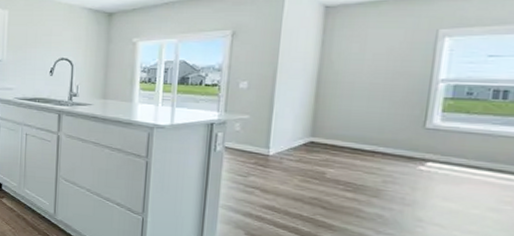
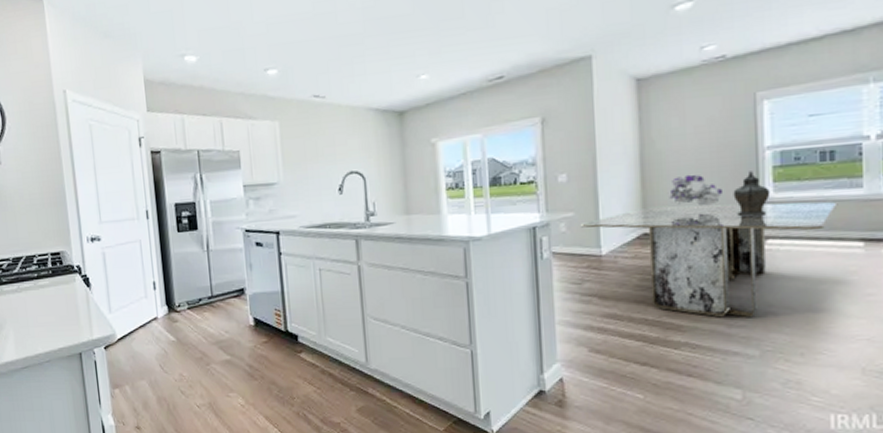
dining table: none [253,119,504,228] -> present [580,201,838,318]
bouquet: none [338,95,392,126] -> present [667,174,724,206]
decorative urn: none [400,99,438,140] -> present [733,171,771,216]

